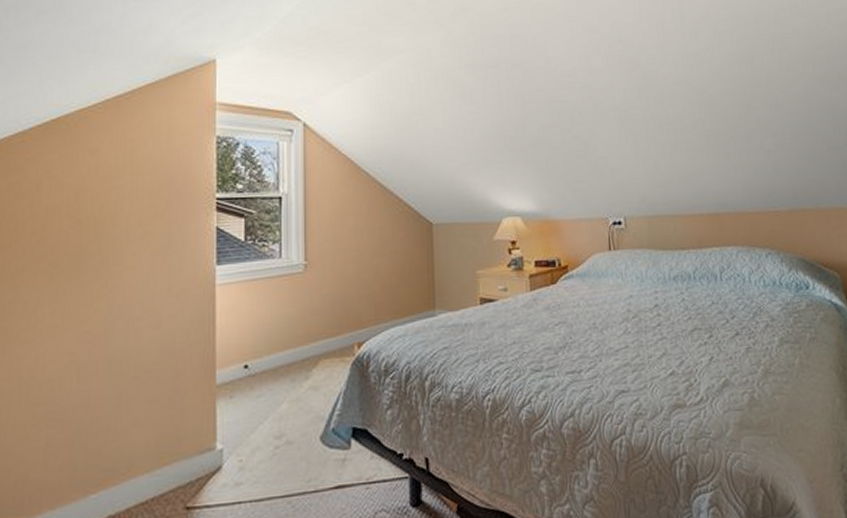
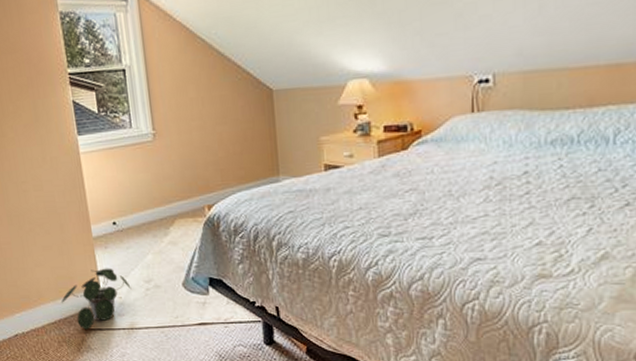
potted plant: none [159,422,257,509] -> present [60,268,132,330]

